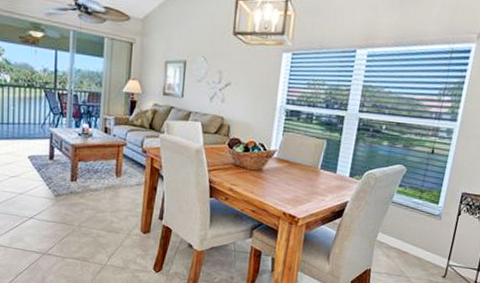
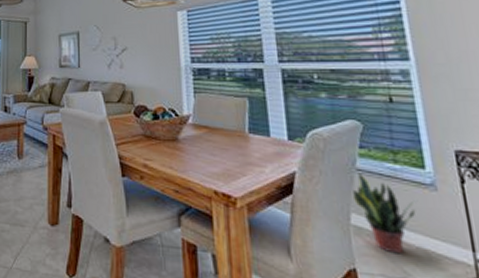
potted plant: none [383,204,426,261] -> present [353,173,419,254]

